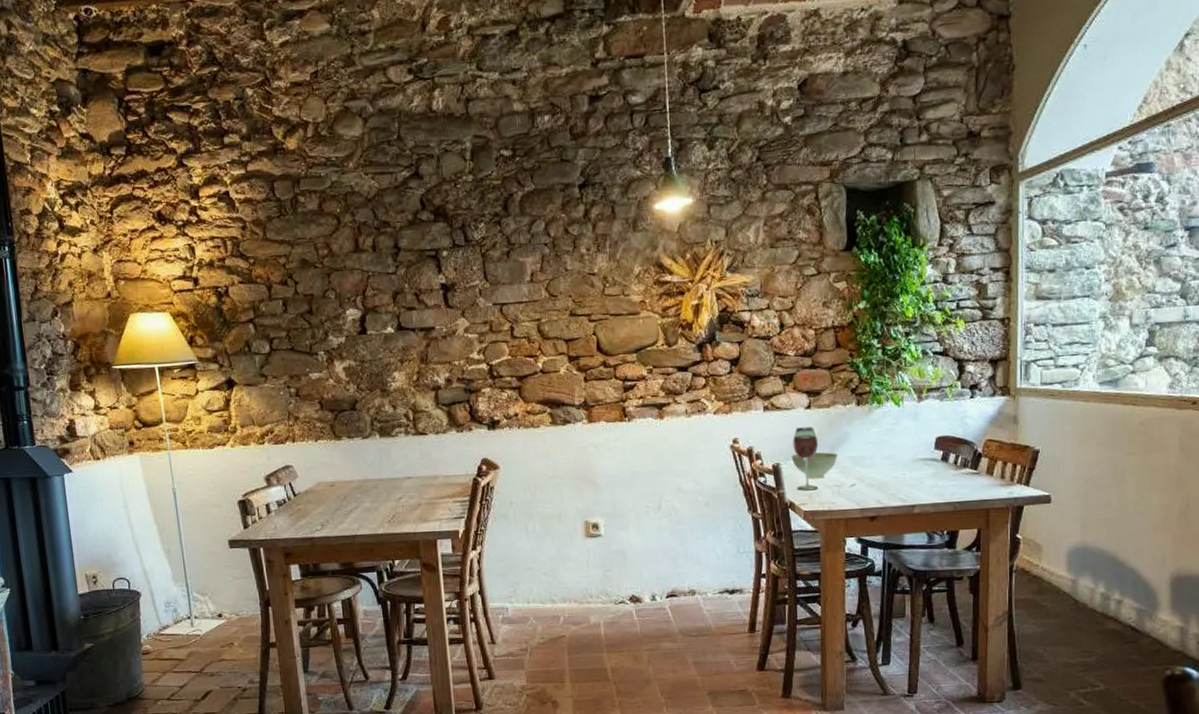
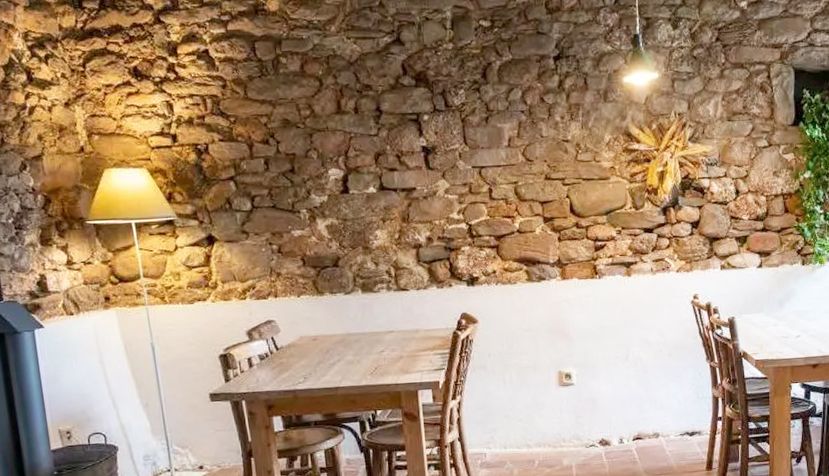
bowl: present [791,452,838,479] -> none [744,307,786,331]
wineglass: present [793,427,819,491] -> none [746,284,769,342]

